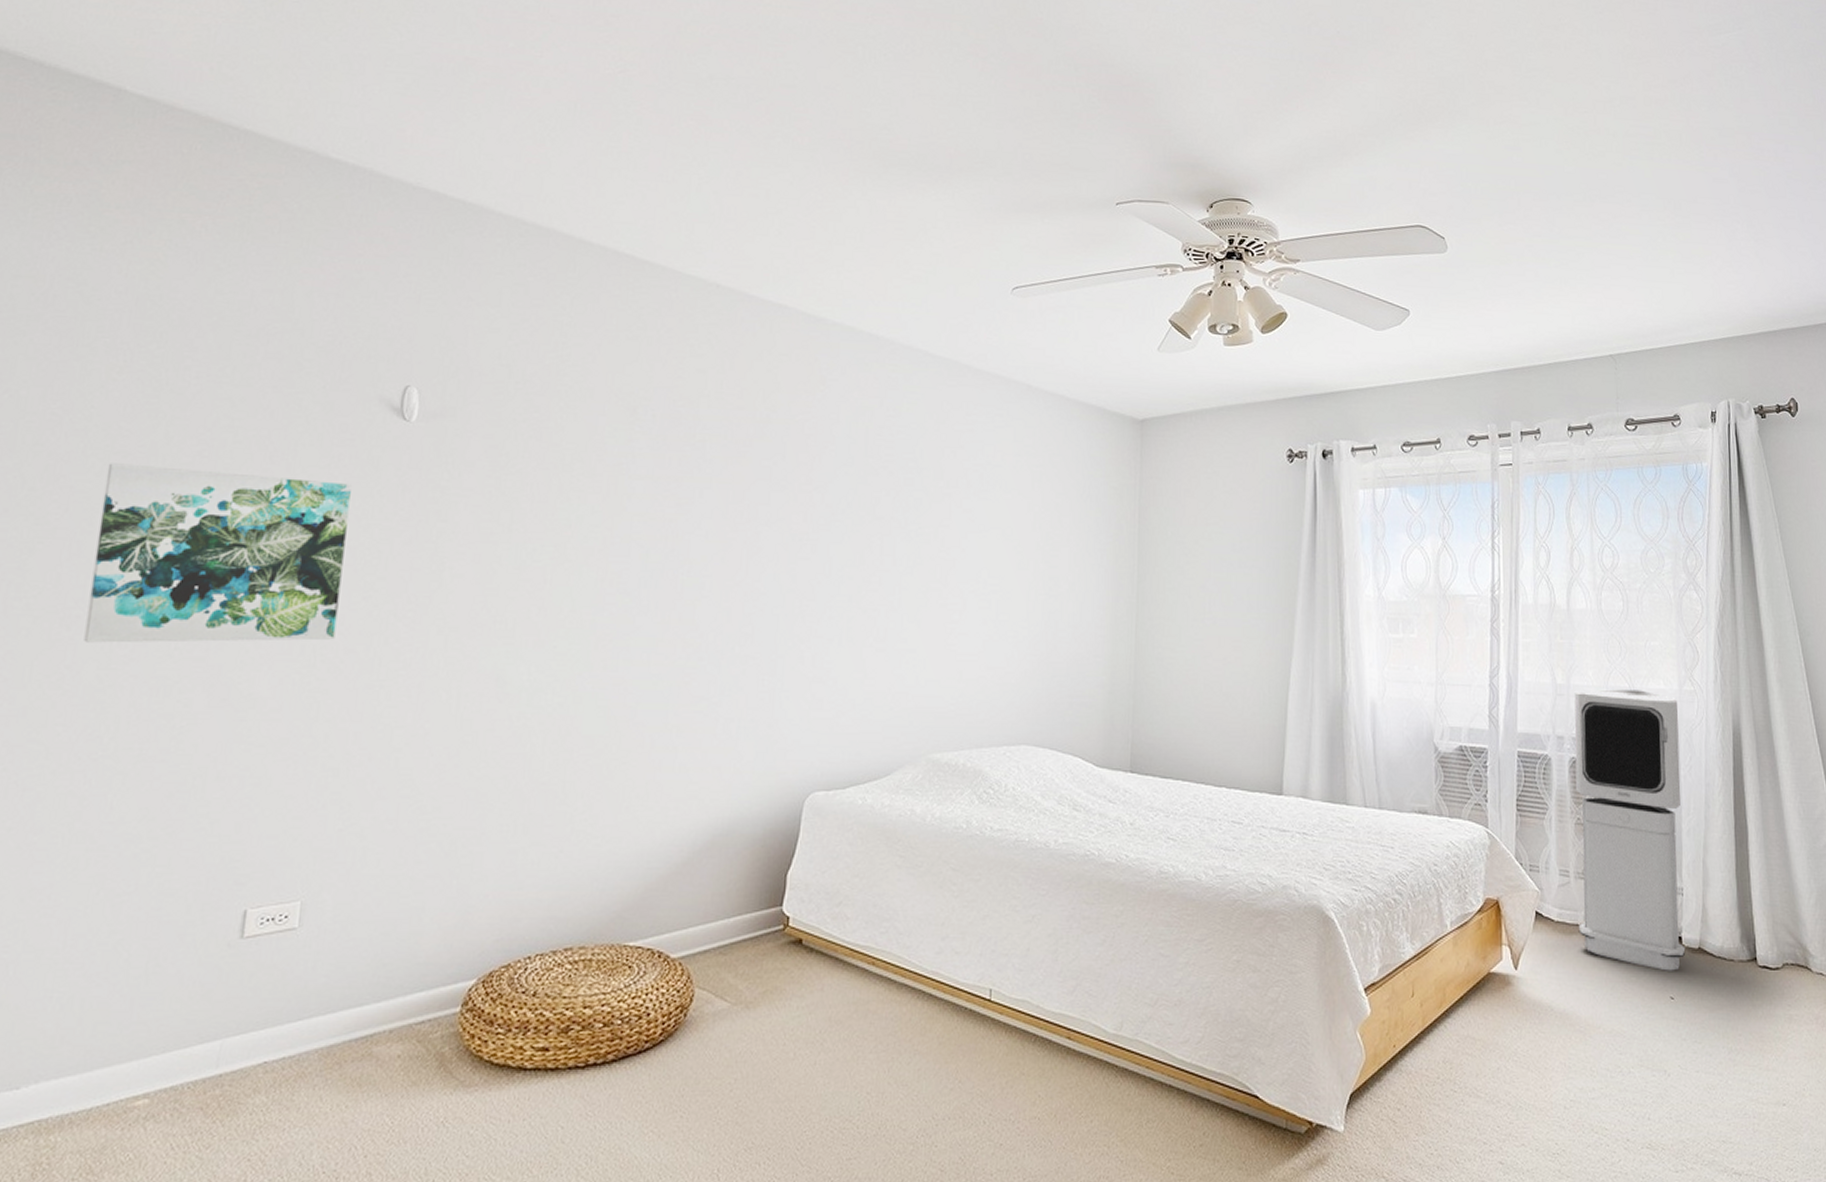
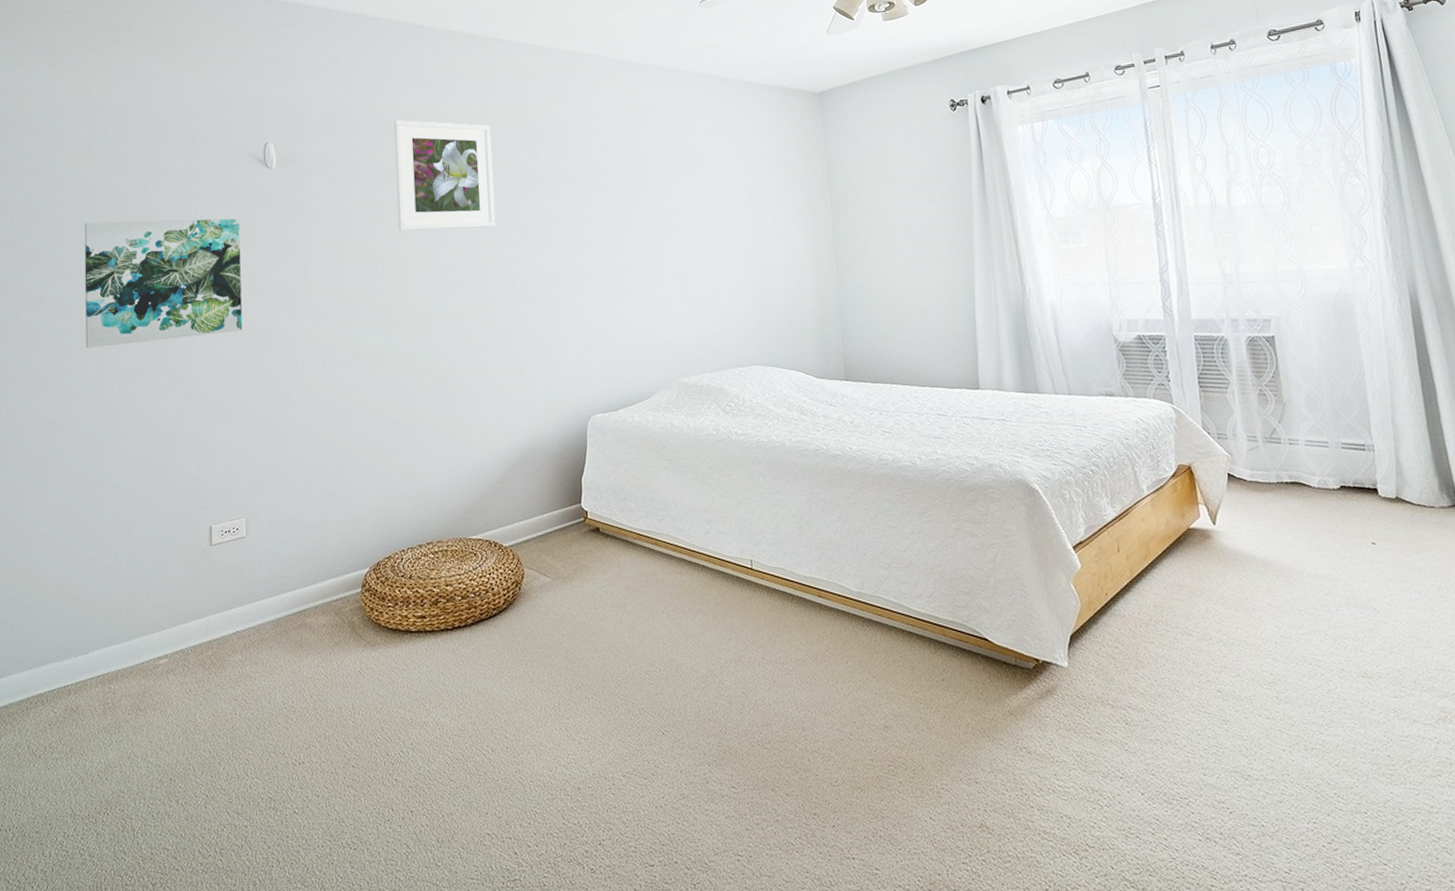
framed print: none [581,379,725,537] -> present [393,119,495,231]
air purifier: present [1574,689,1686,971] -> none [1244,271,1383,520]

